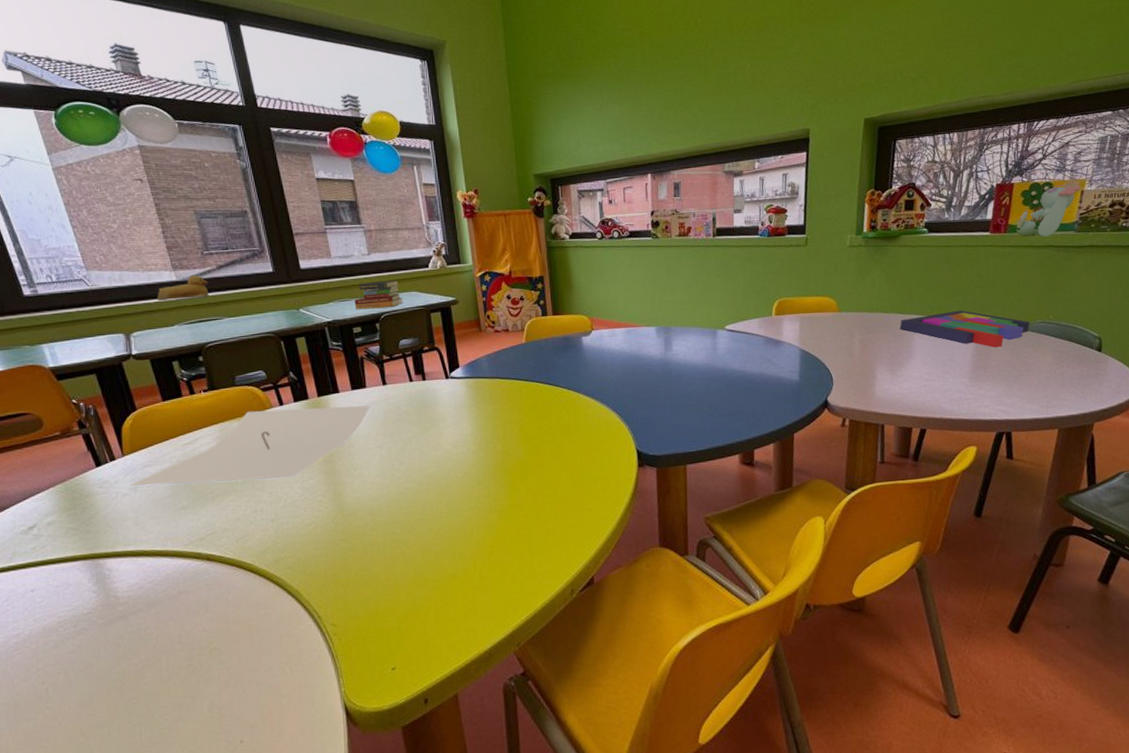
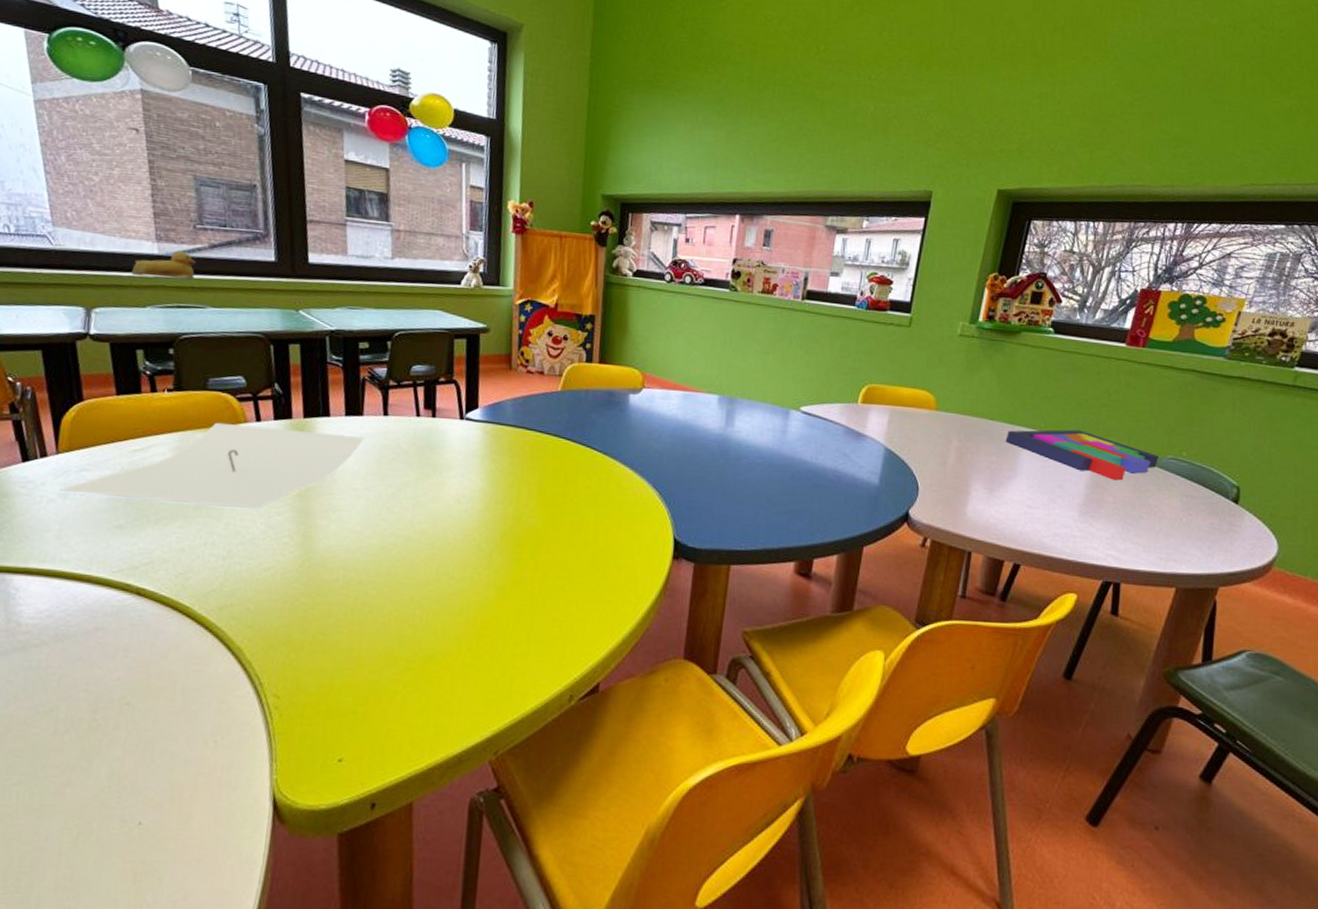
books: present [354,280,403,310] -> none [365,291,424,325]
stuffed animal: present [1015,184,1082,237] -> none [1157,301,1239,360]

